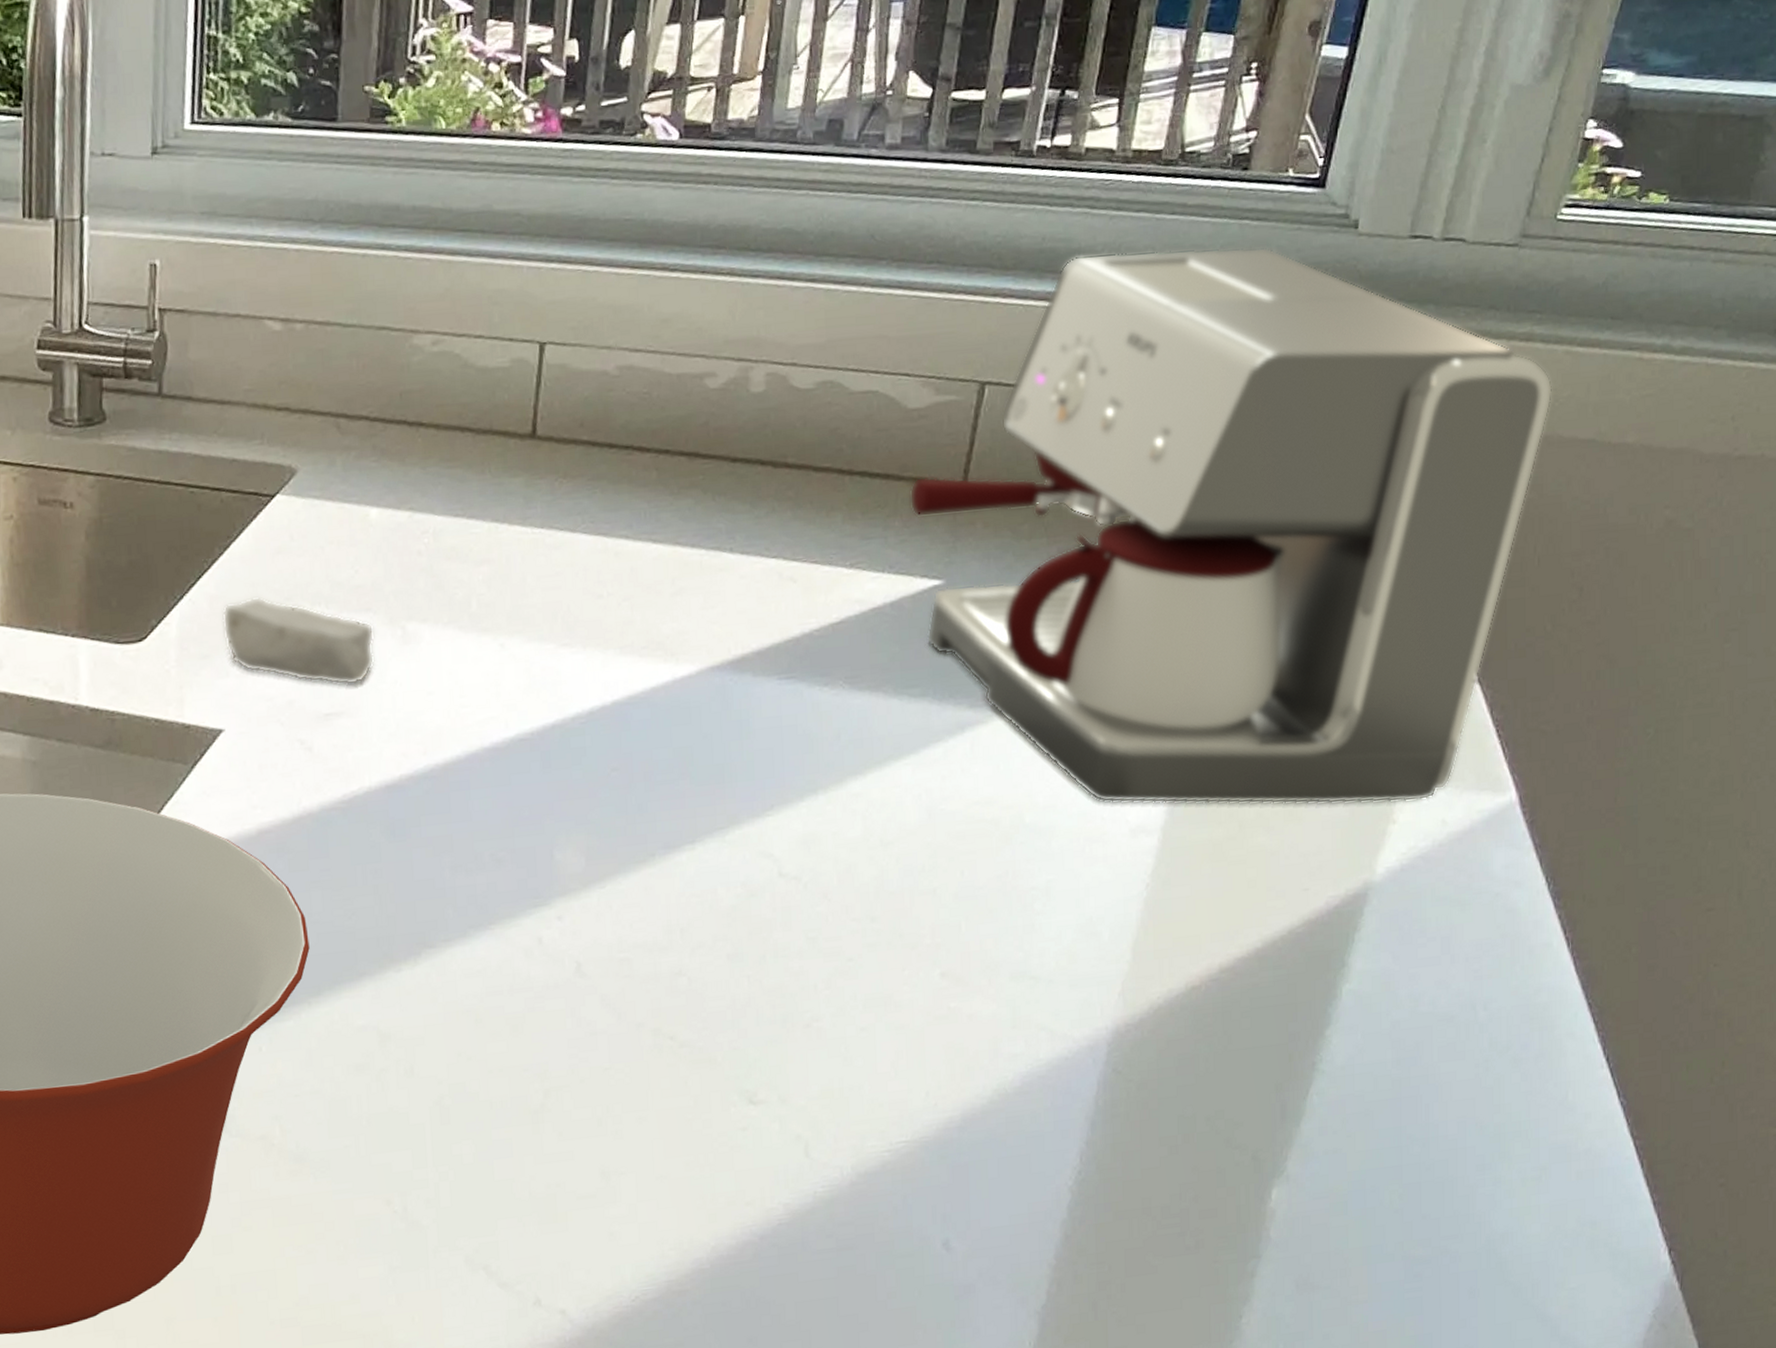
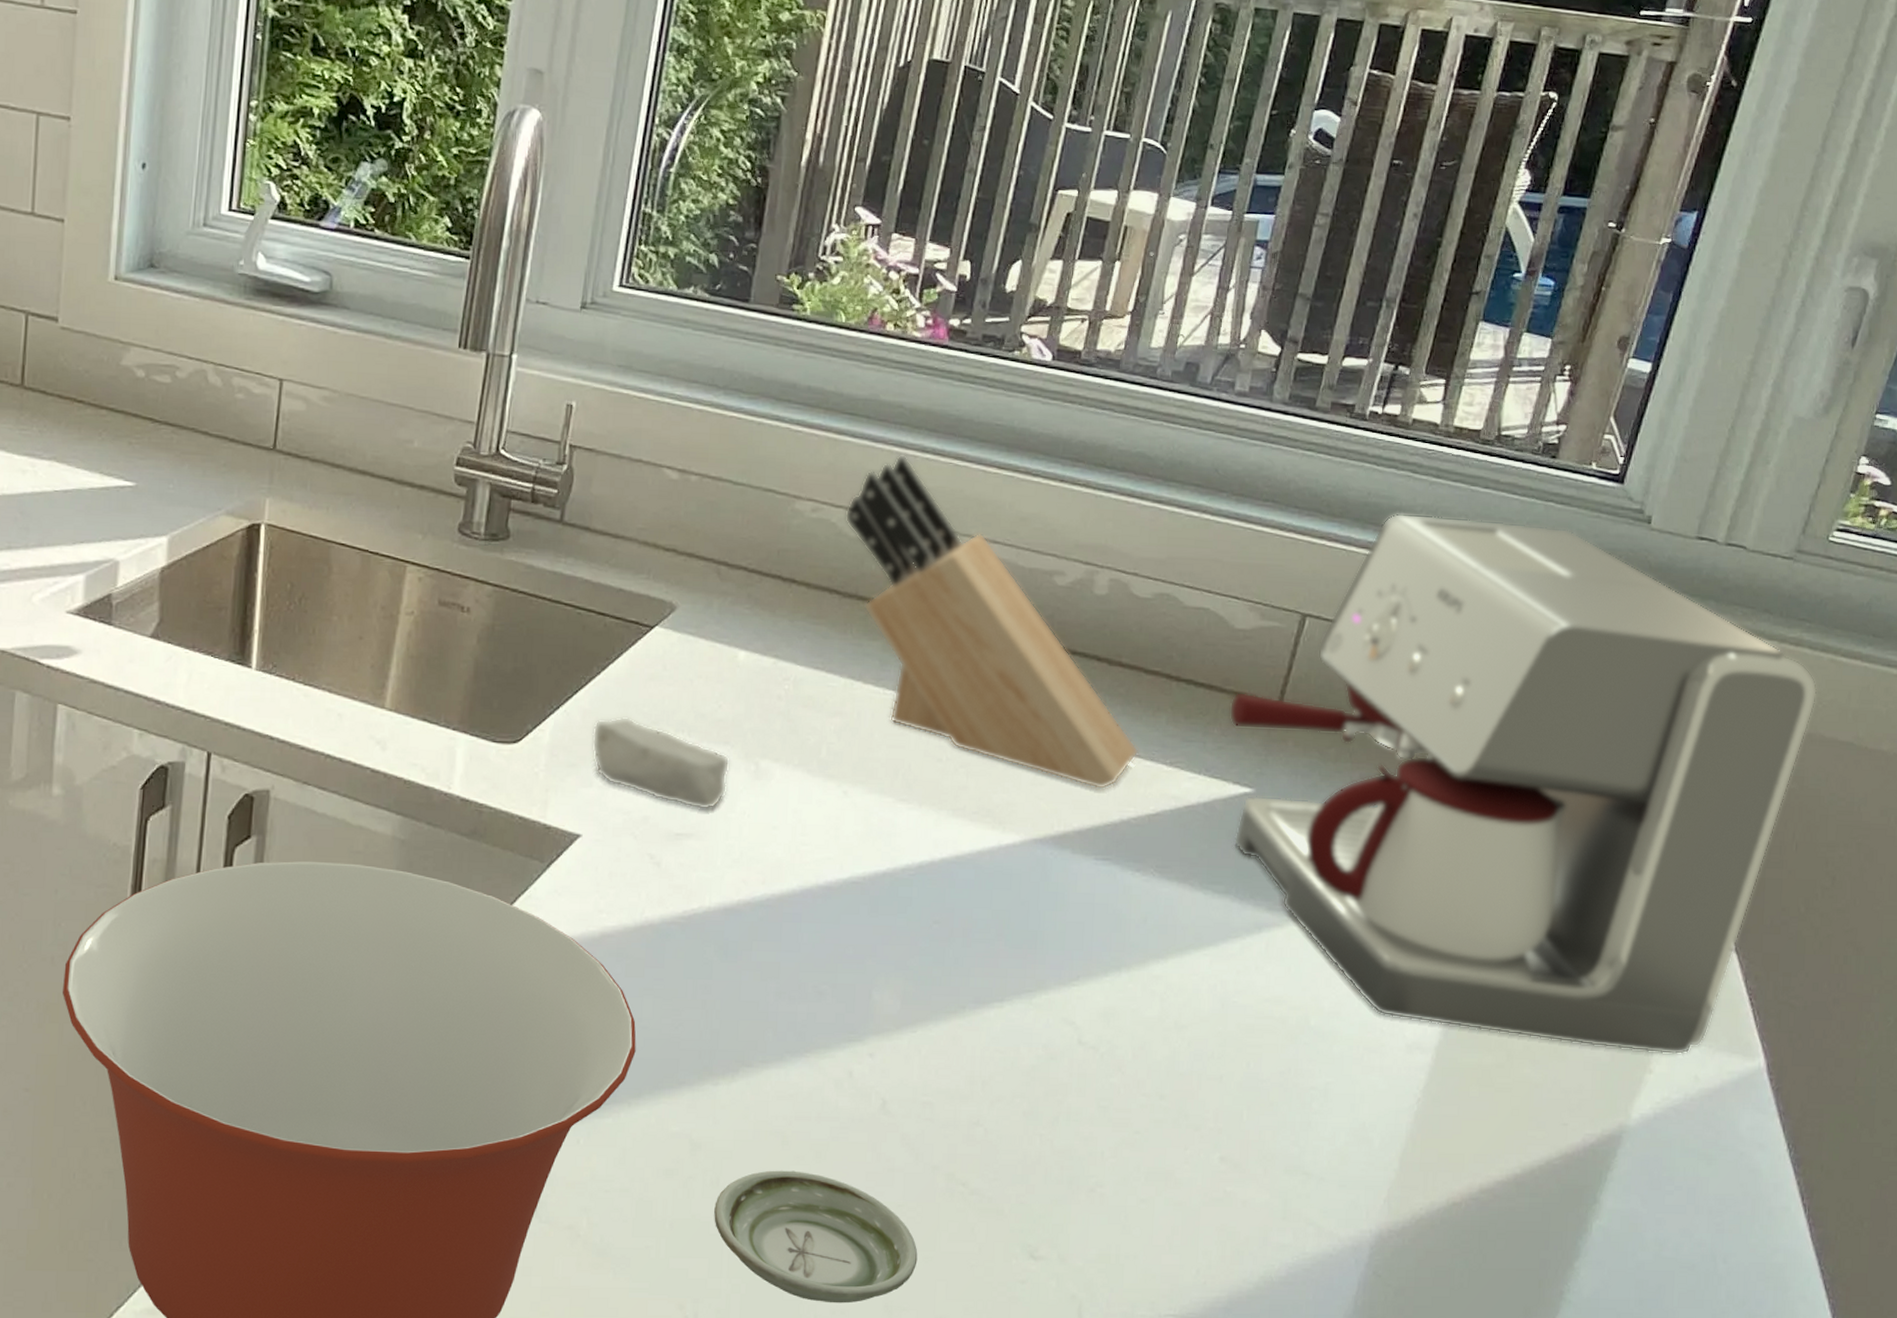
saucer: none [411,1048,631,1178] -> present [714,1170,918,1304]
knife block: none [469,267,815,605] -> present [845,454,1139,790]

